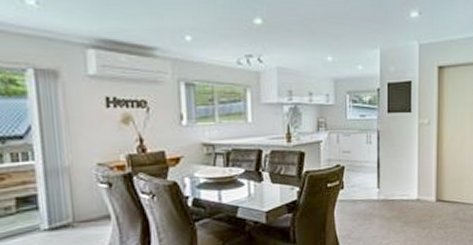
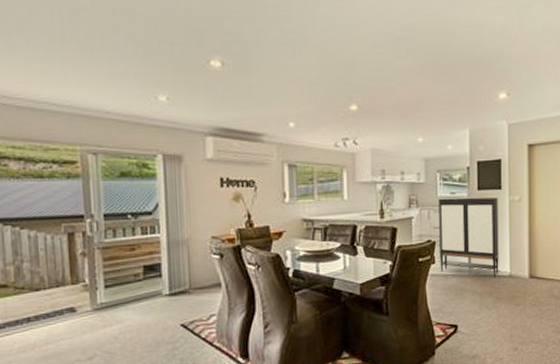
storage cabinet: none [348,120,408,202] -> present [439,197,499,278]

